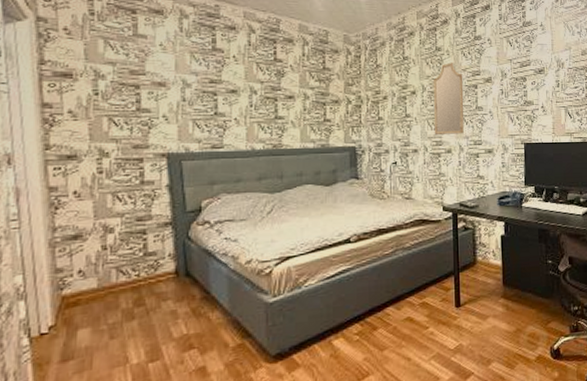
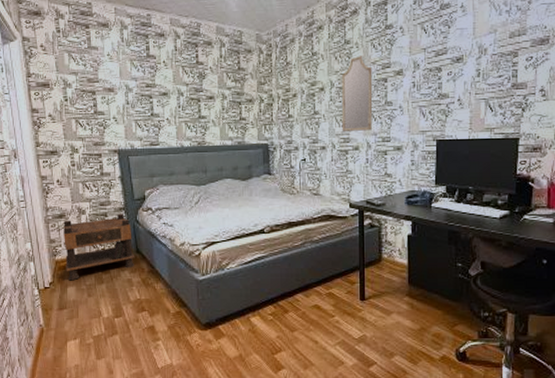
nightstand: none [77,229,184,321] -> present [63,213,135,281]

